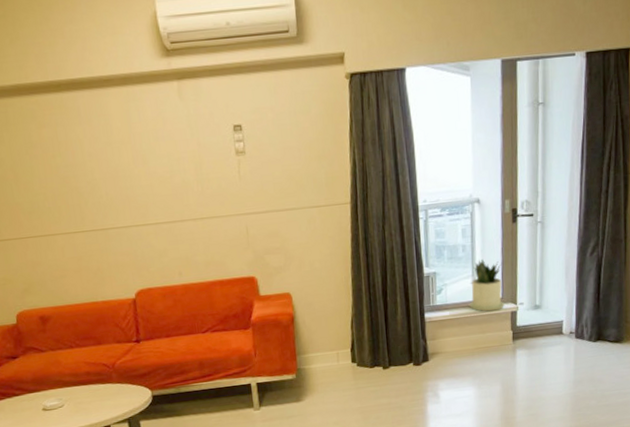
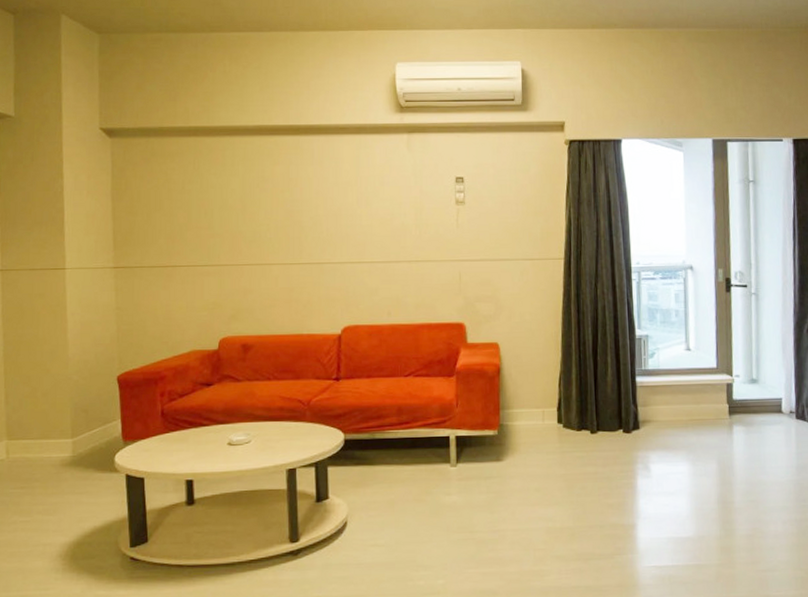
planter: present [468,259,504,312] -> none [682,326,719,381]

